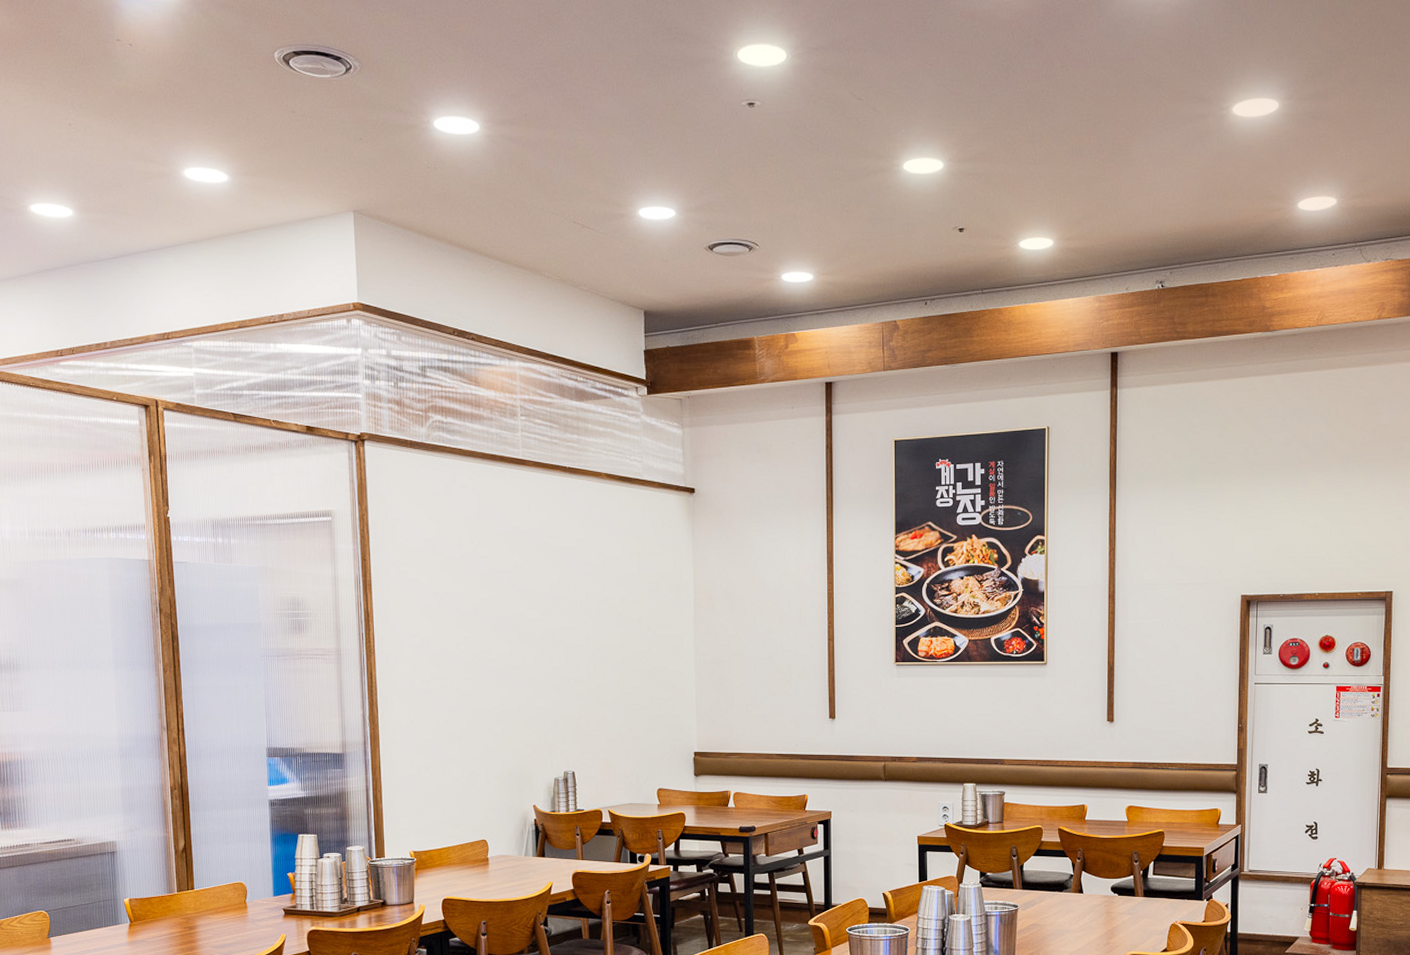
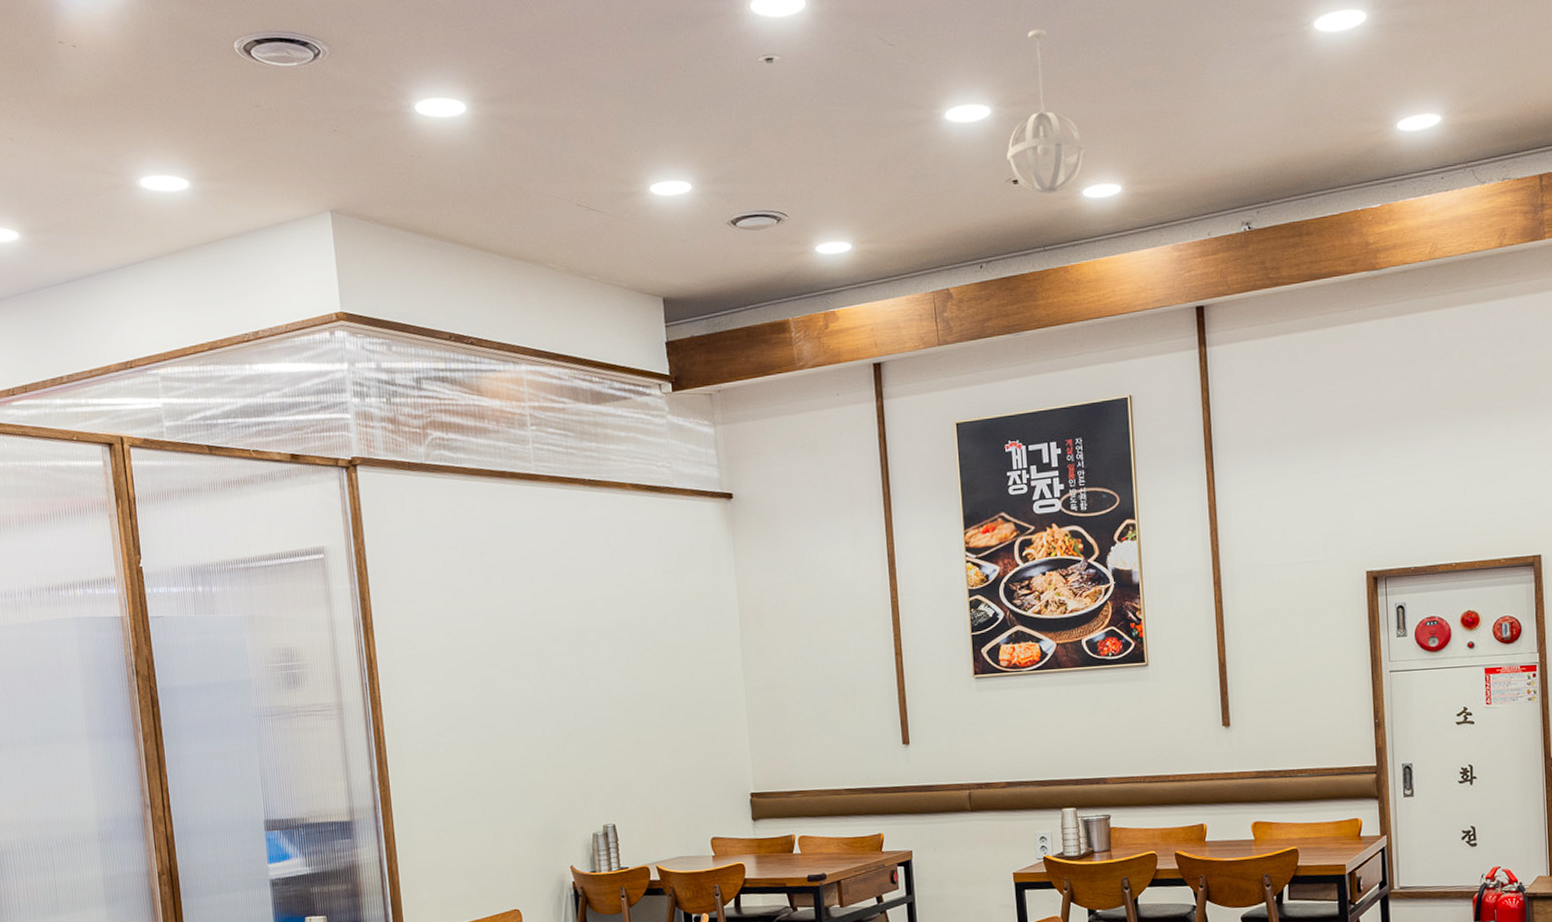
pendant light: none [955,95,1024,243] -> present [1007,29,1085,194]

